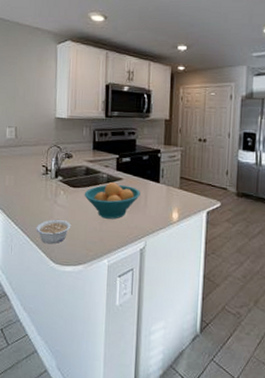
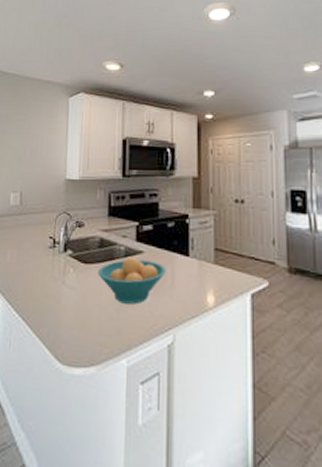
legume: present [36,219,71,244] -> none [40,305,82,338]

